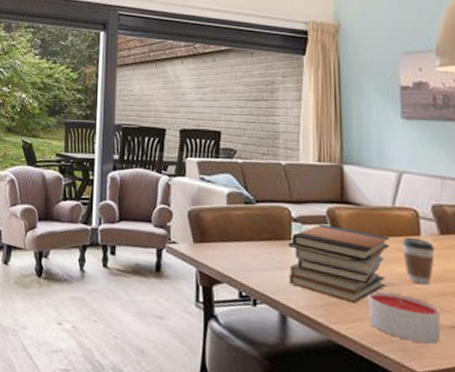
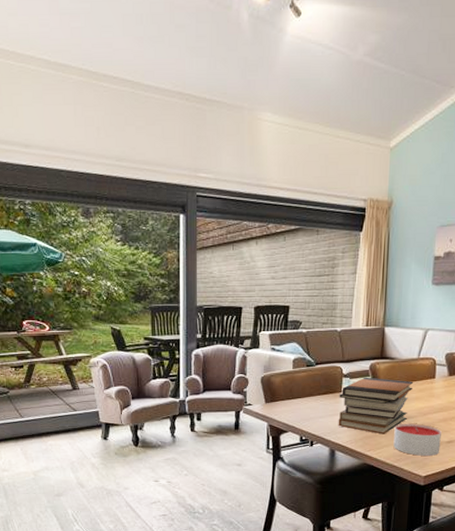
coffee cup: present [402,237,435,285] -> none [421,380,444,415]

